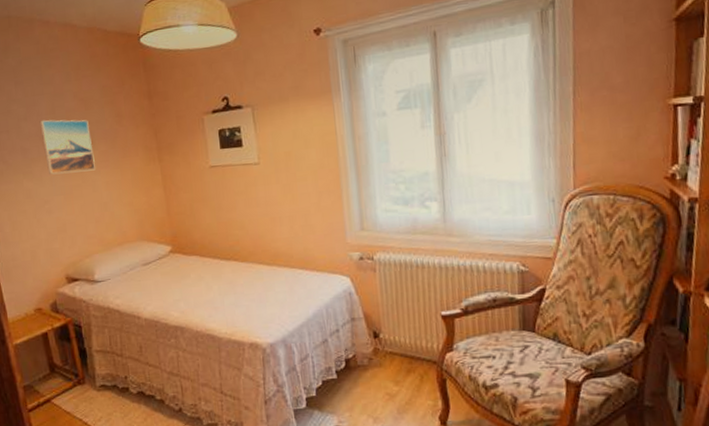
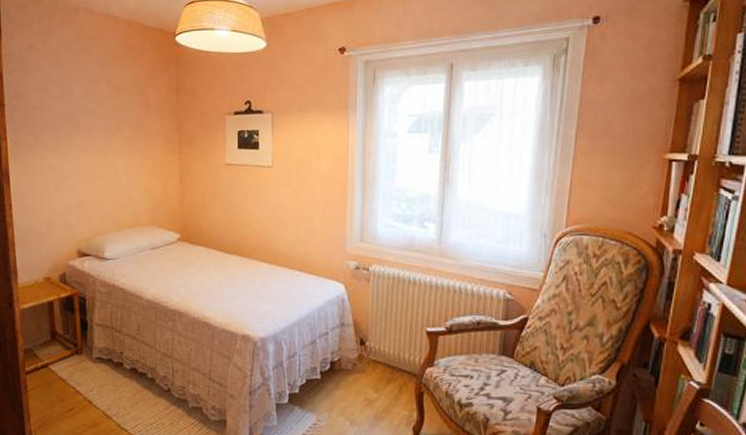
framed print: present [39,120,95,175] -> none [72,101,119,154]

